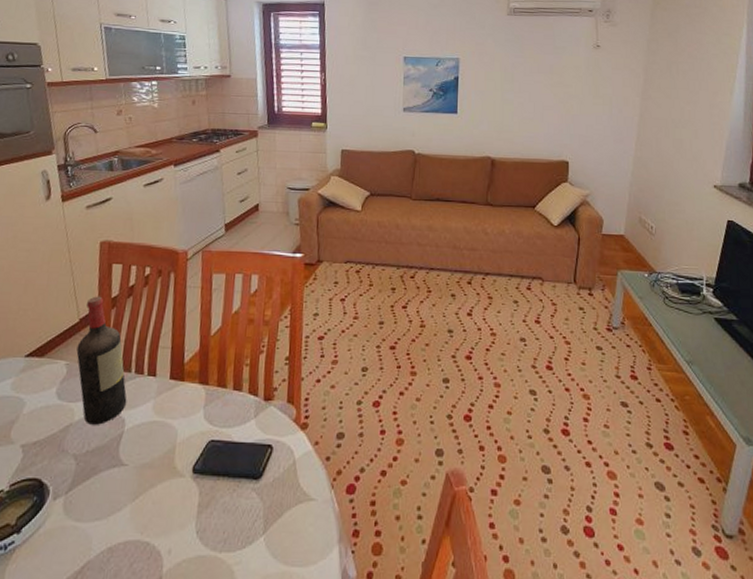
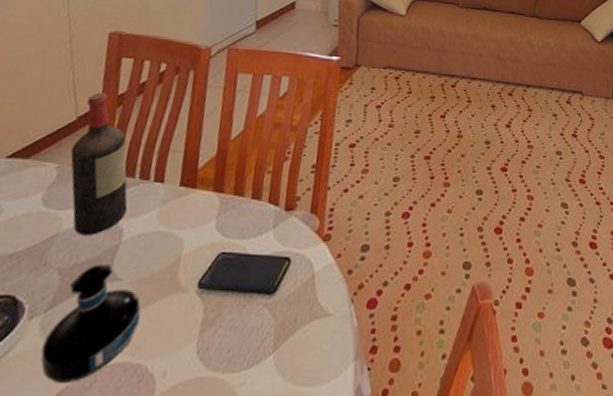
tequila bottle: none [65,451,145,559] -> present [41,265,141,384]

